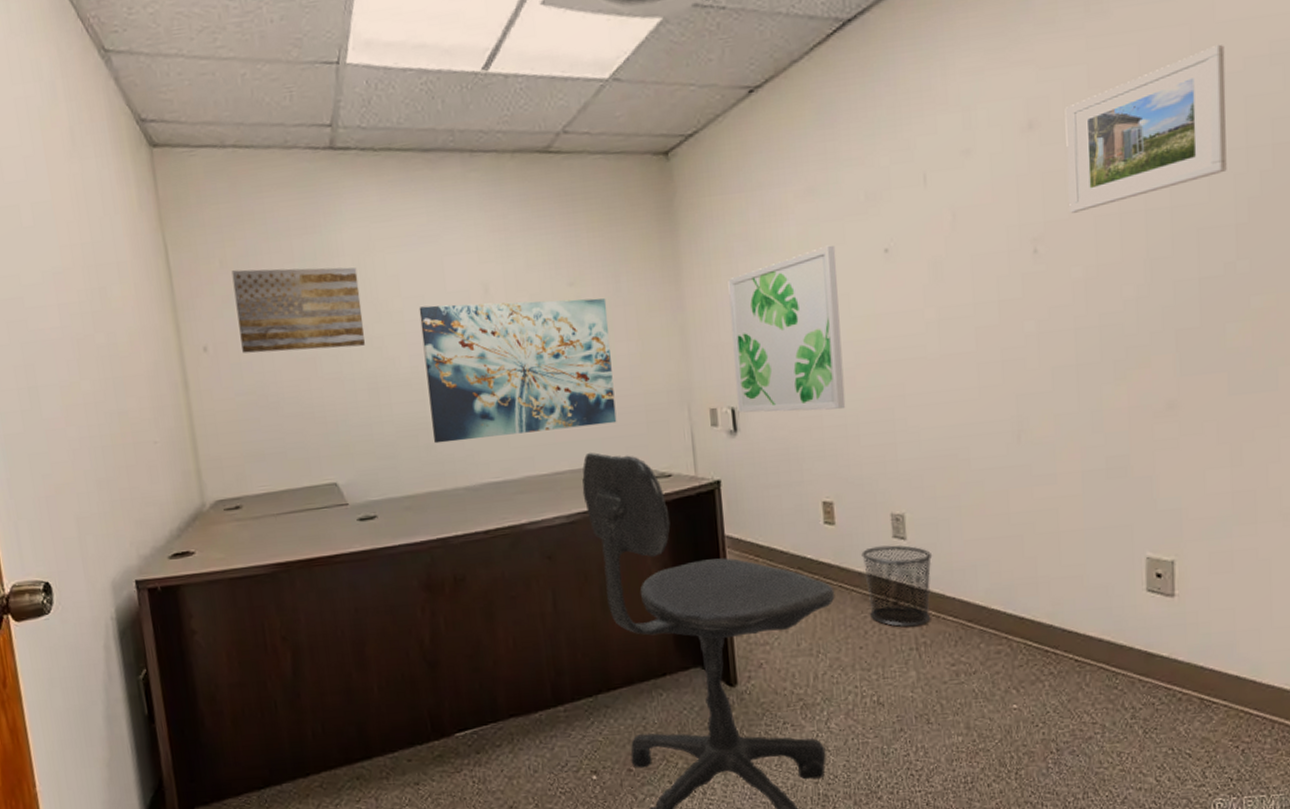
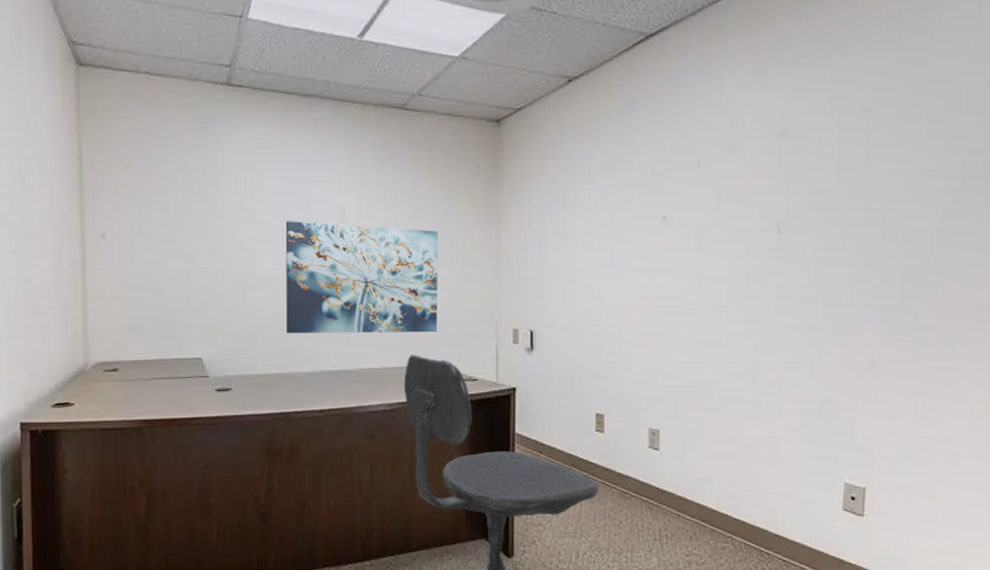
wall art: present [231,267,365,354] -> none [133,174,239,247]
wall art: present [728,245,846,413] -> none [535,209,625,341]
waste bin: present [861,545,933,627] -> none [623,454,679,522]
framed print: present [1065,44,1227,213] -> none [808,89,934,206]

